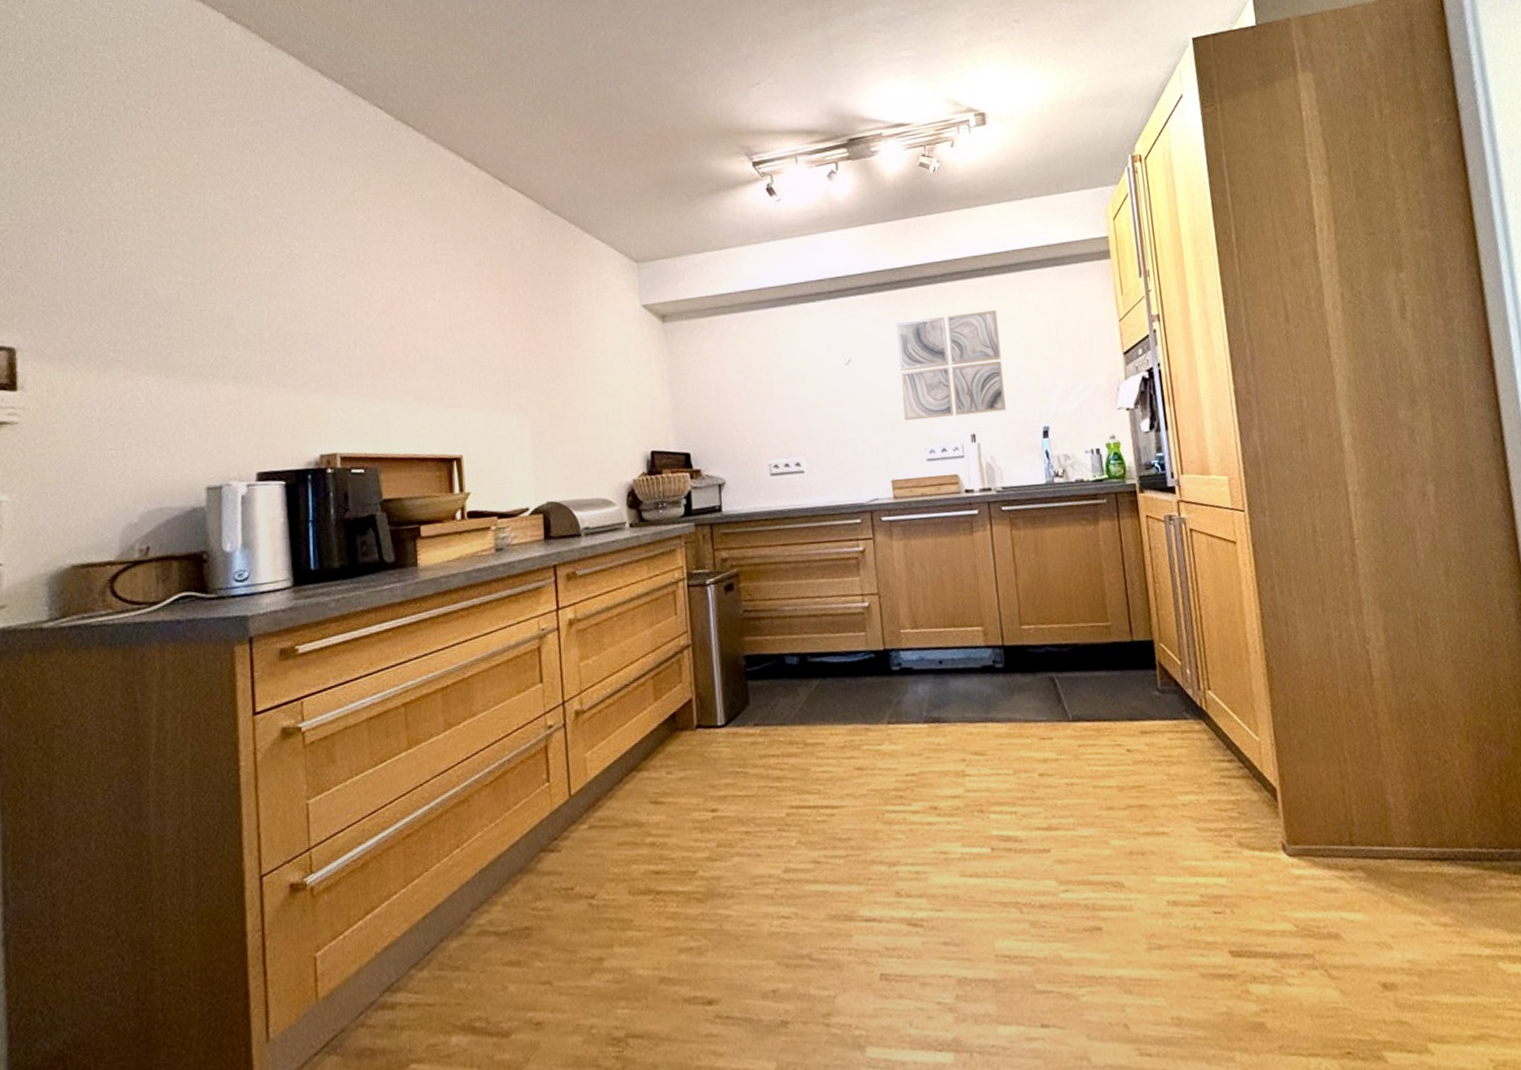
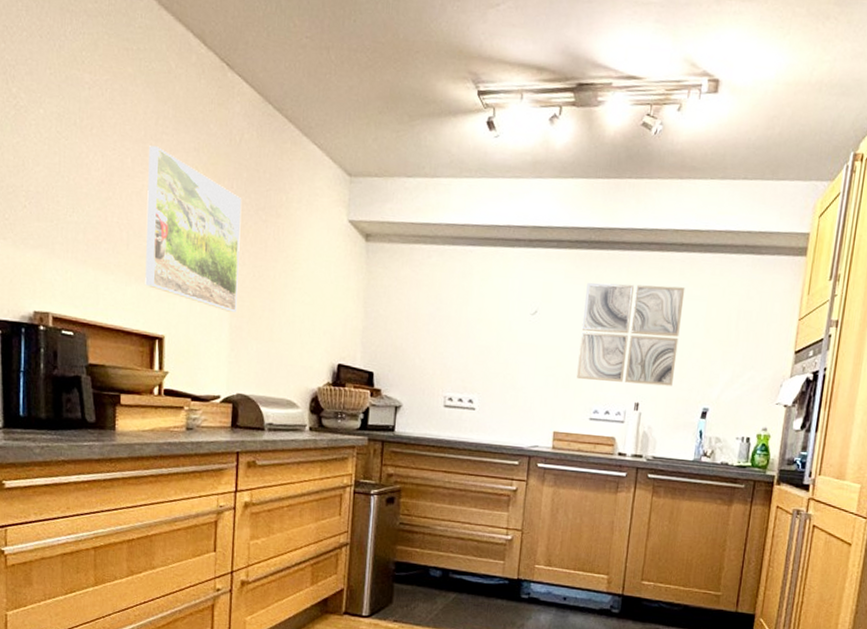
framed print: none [429,268,536,418] -> present [145,146,242,312]

